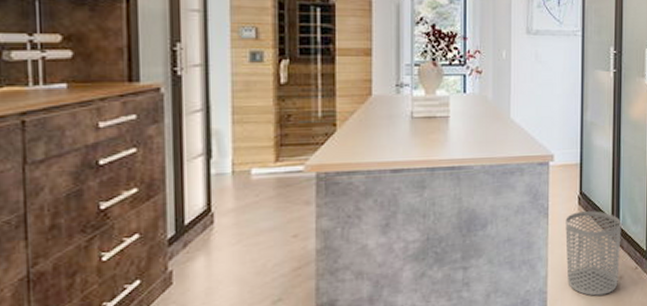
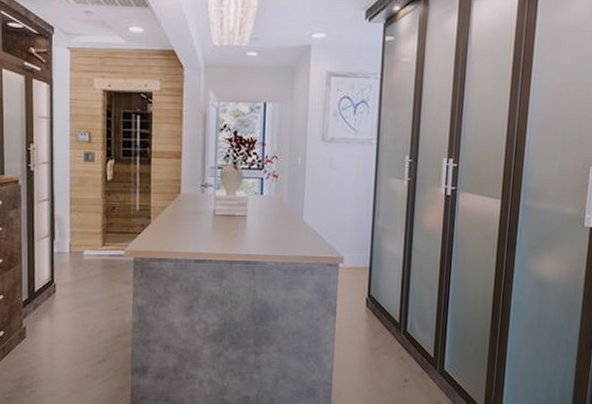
waste bin: present [565,211,622,296] -> none [352,313,409,395]

